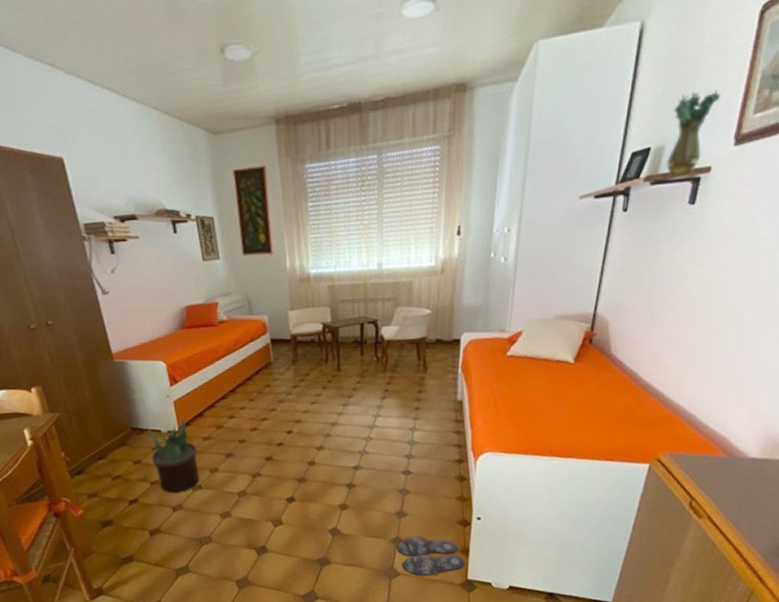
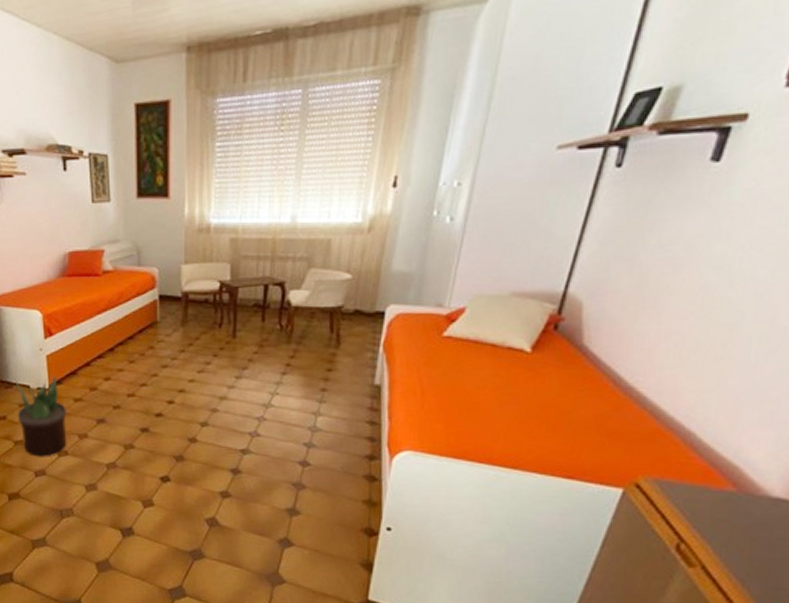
slippers: present [396,536,466,576] -> none [283,539,367,589]
vase: present [667,90,721,177] -> none [683,14,771,125]

